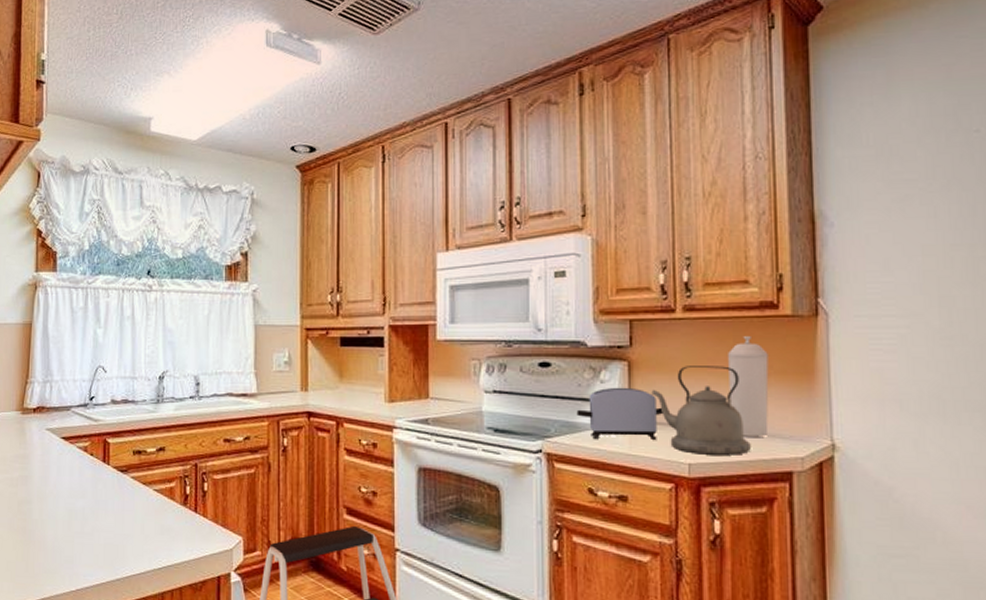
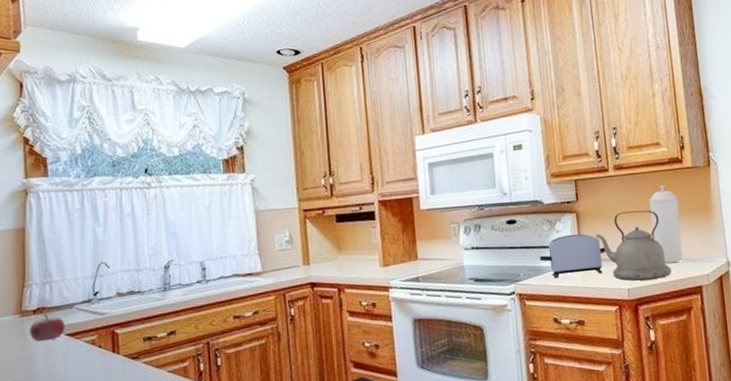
fruit: none [28,413,61,442] -> present [29,313,65,343]

